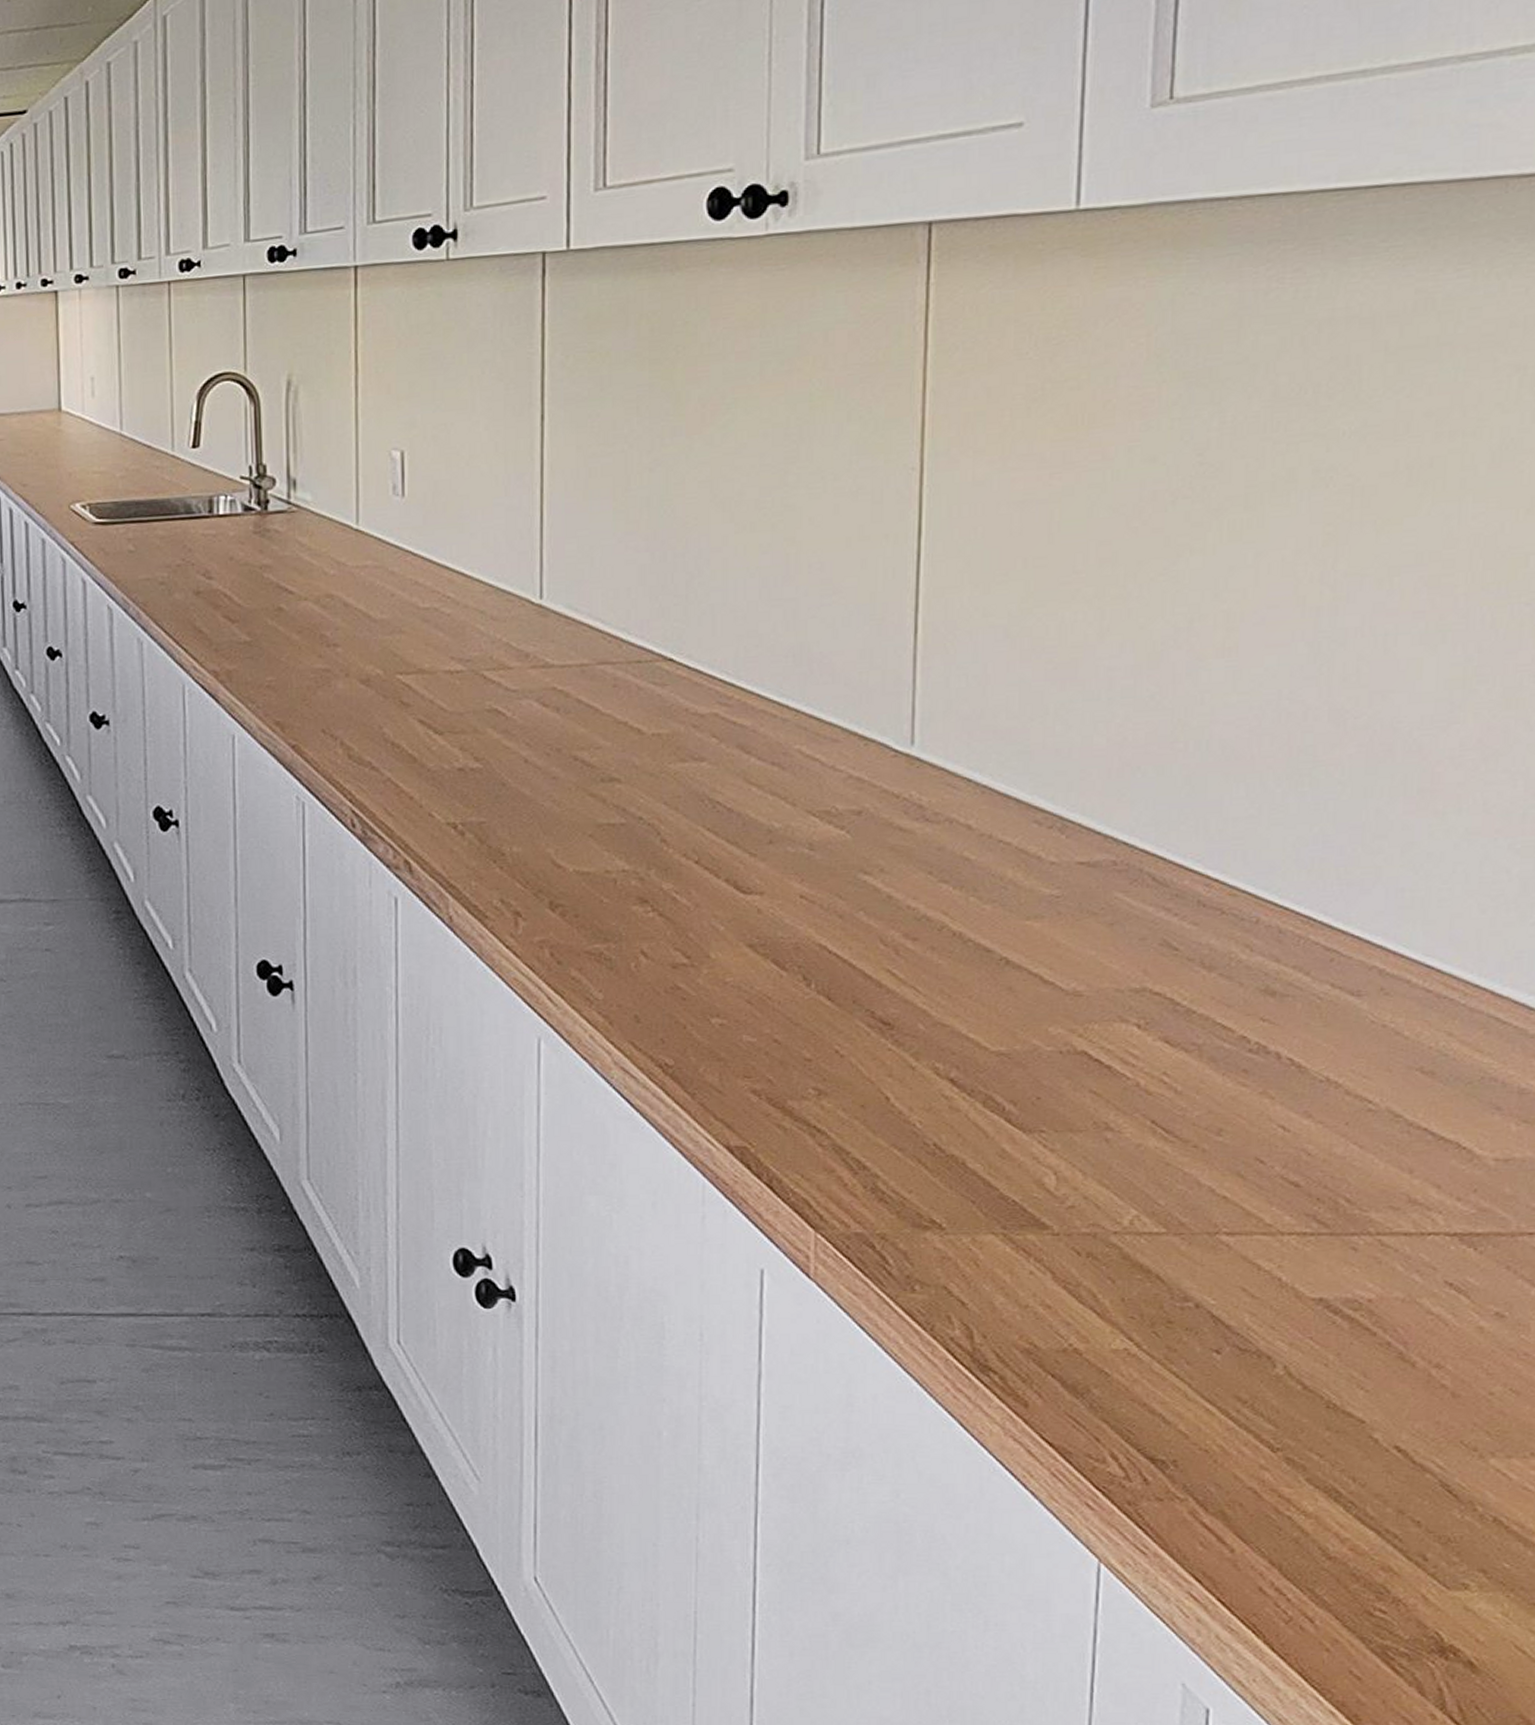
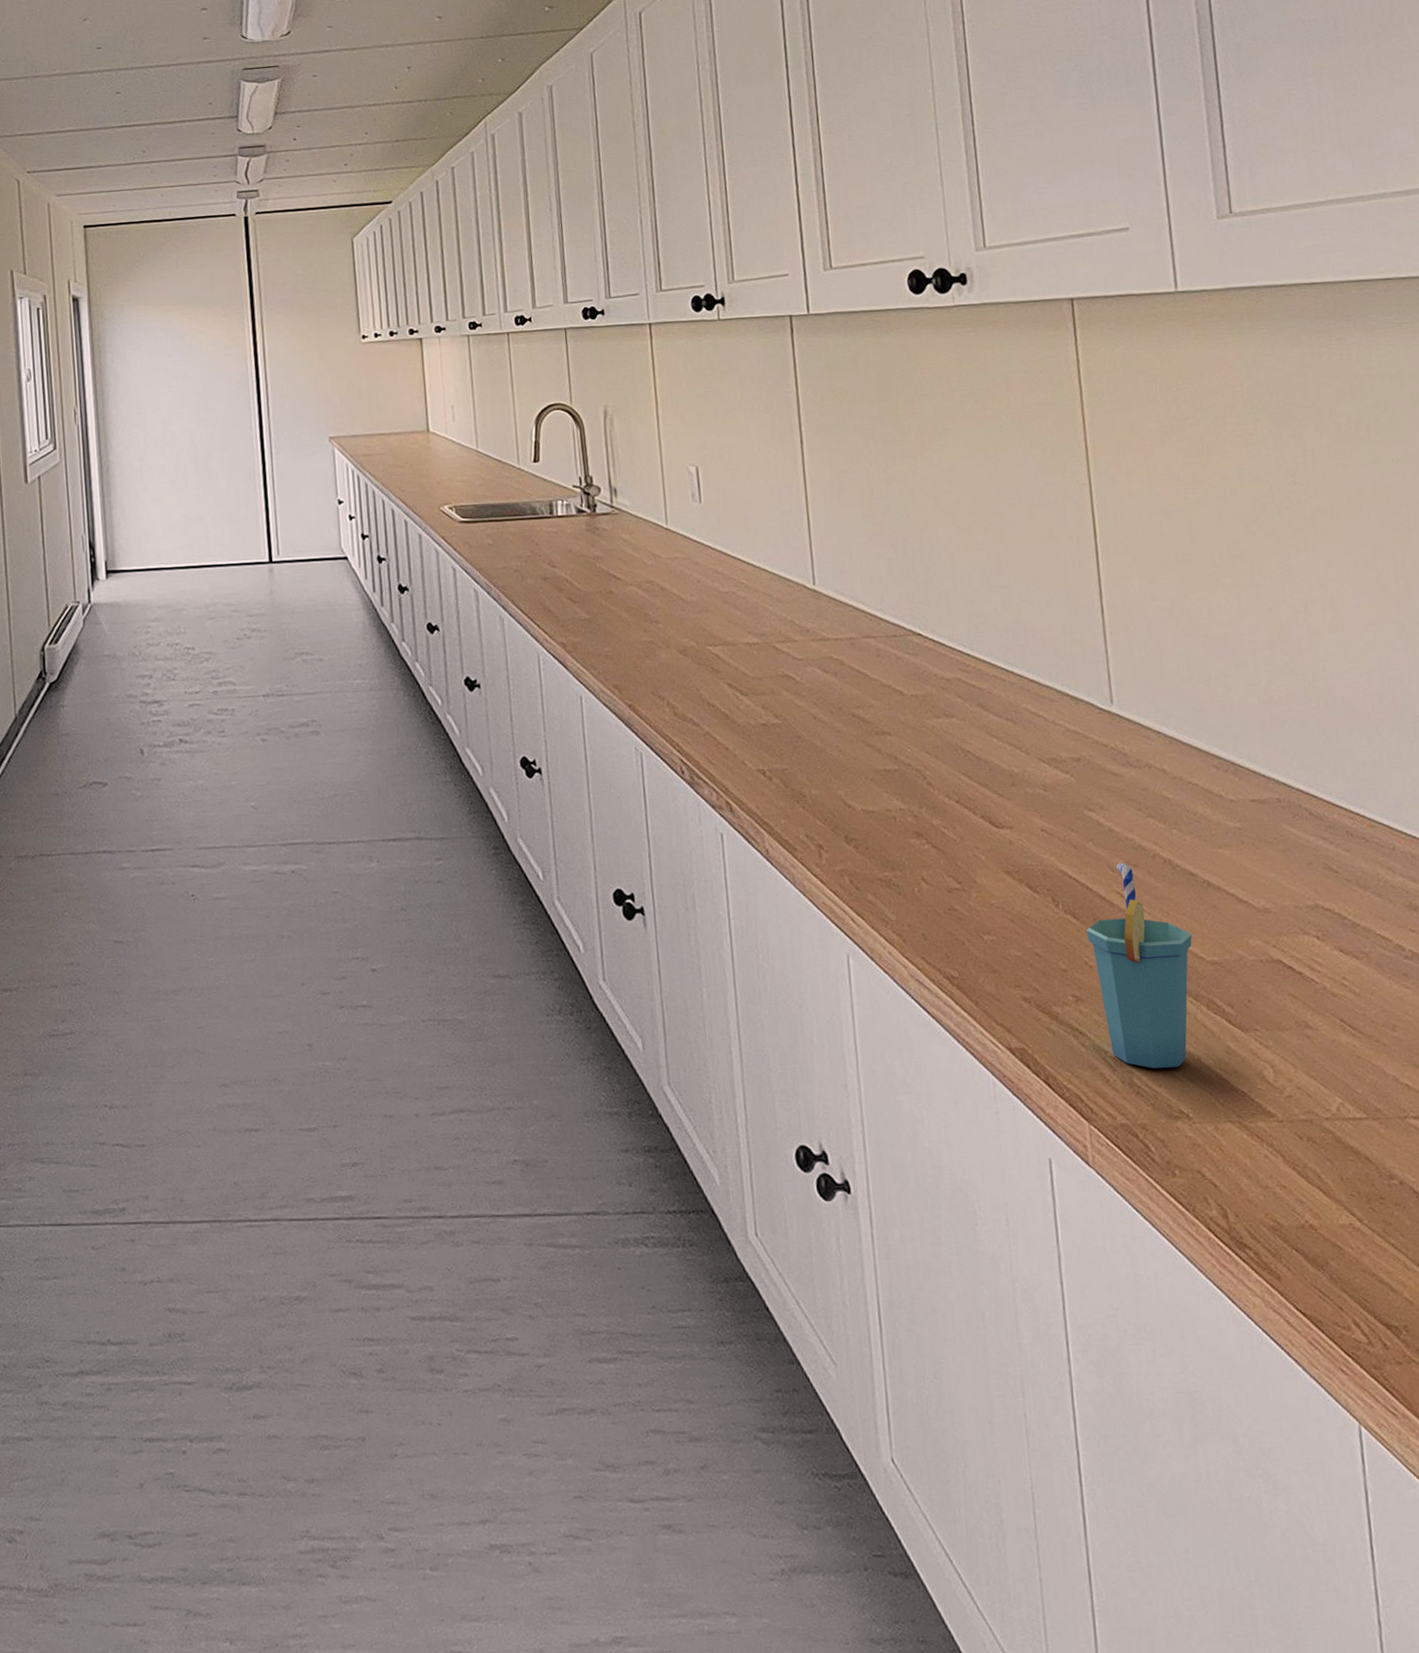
cup: none [842,936,977,1172] -> present [1086,862,1193,1068]

